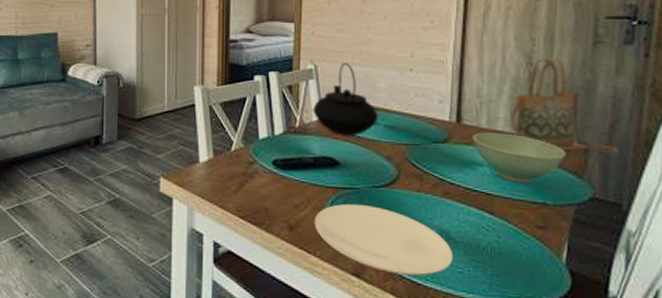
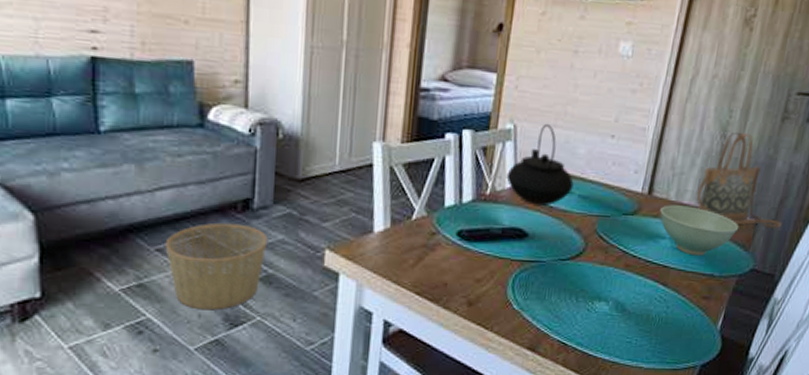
basket: none [38,156,114,229] -> present [165,223,268,311]
plate: present [315,203,453,276] -> none [495,277,625,347]

